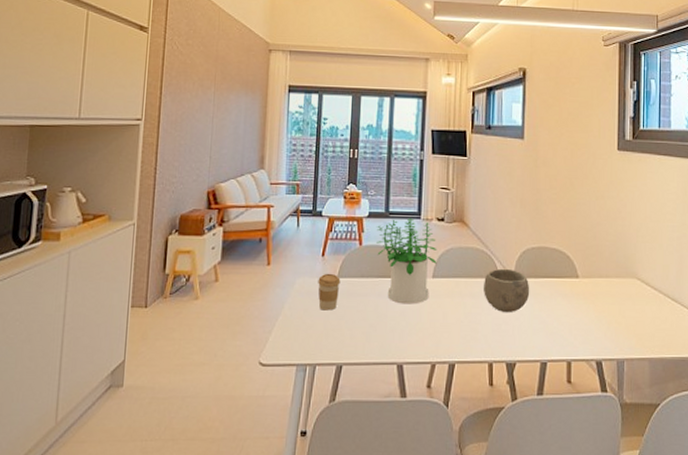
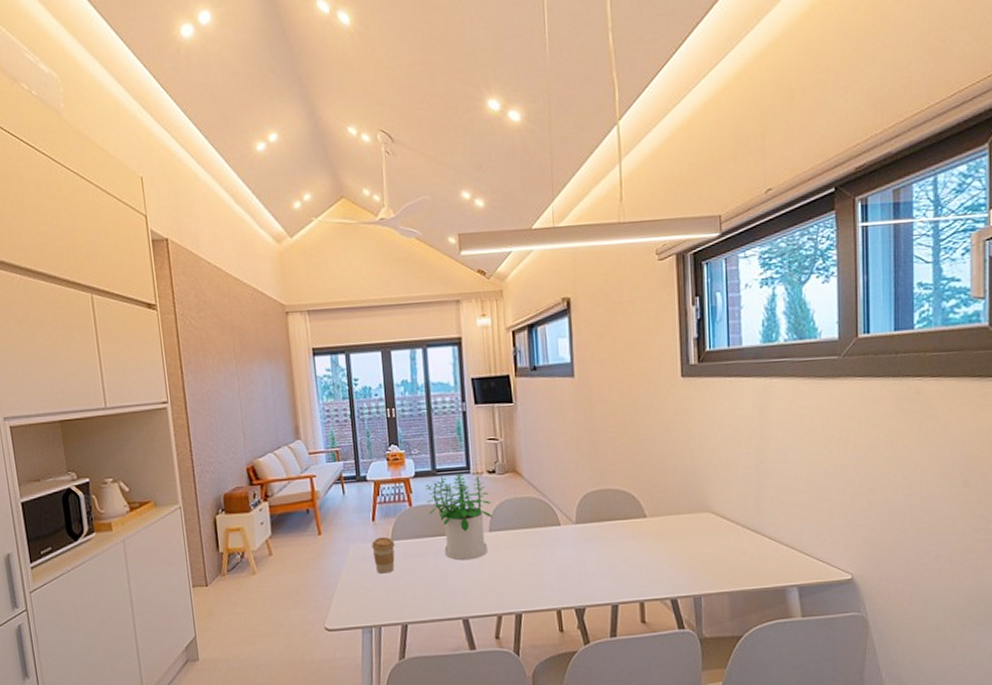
bowl: present [484,268,530,312] -> none [544,515,595,559]

